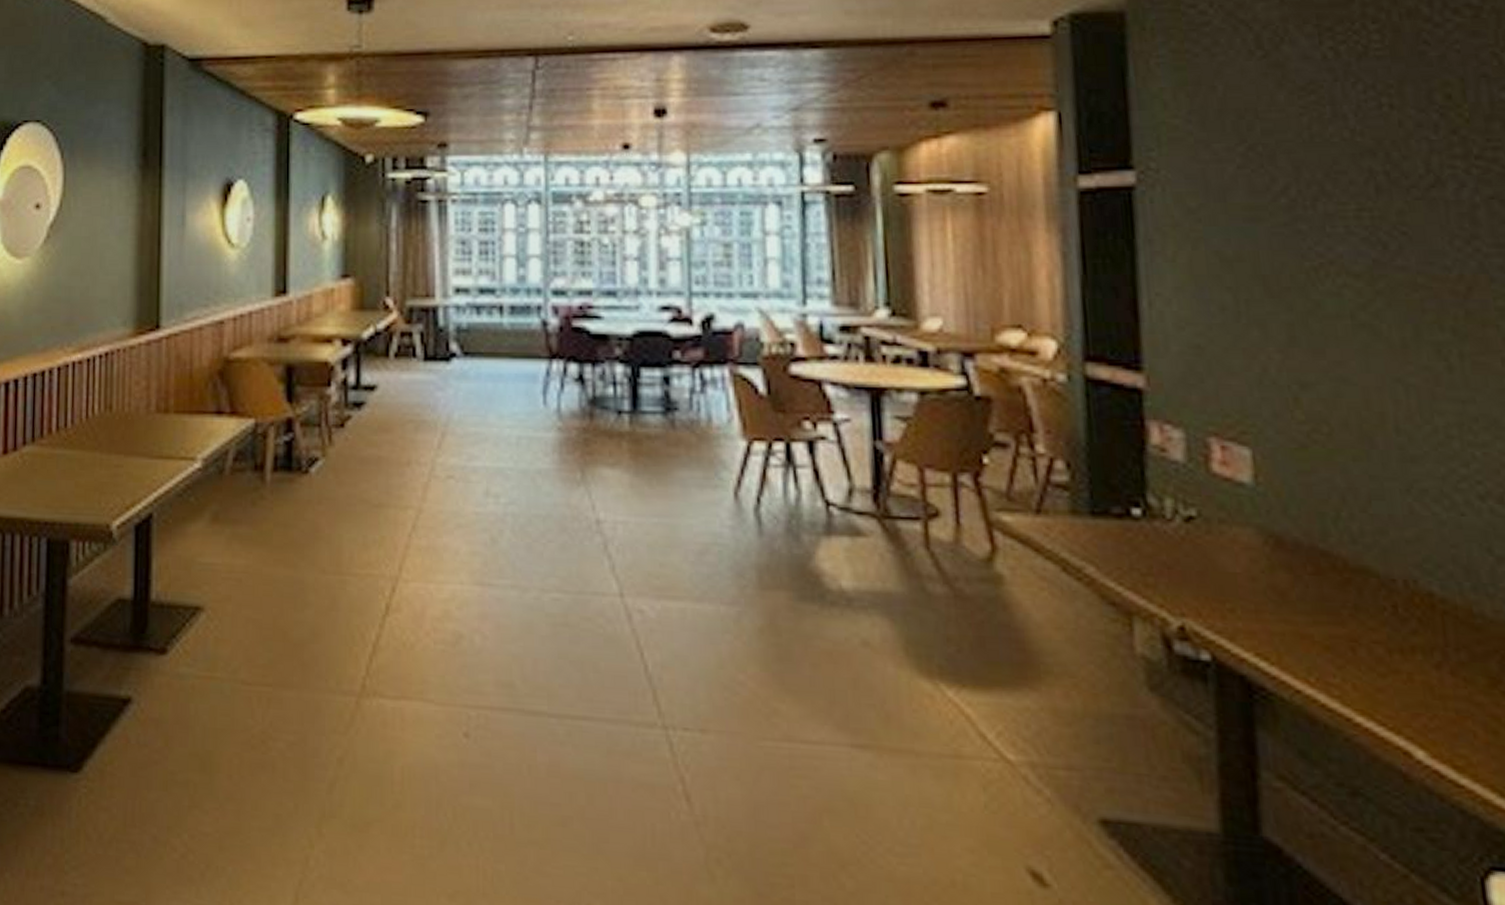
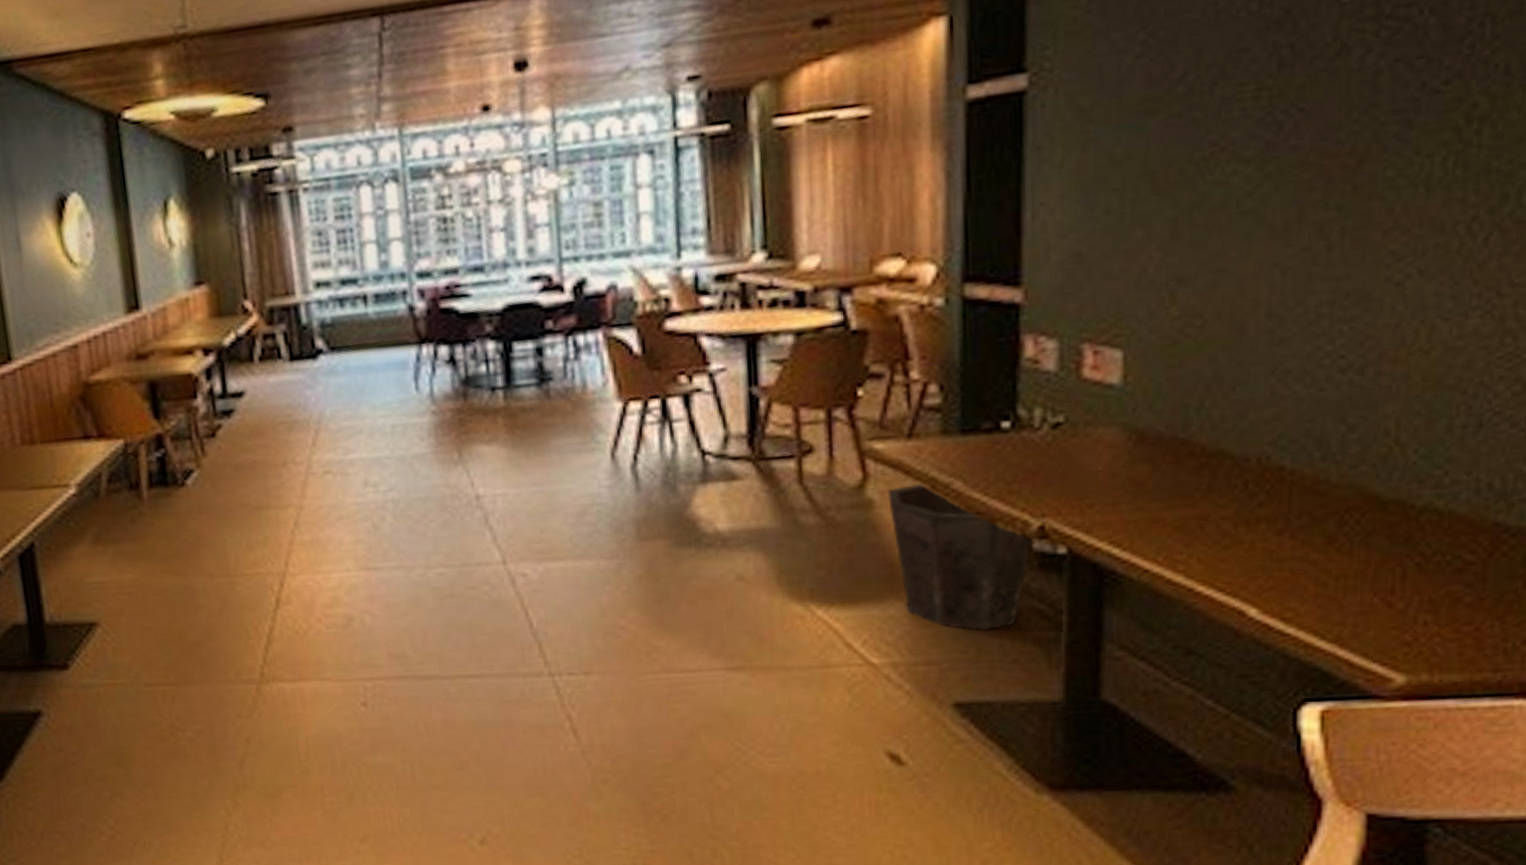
waste bin: none [1018,563,1174,739] -> present [888,482,1033,632]

